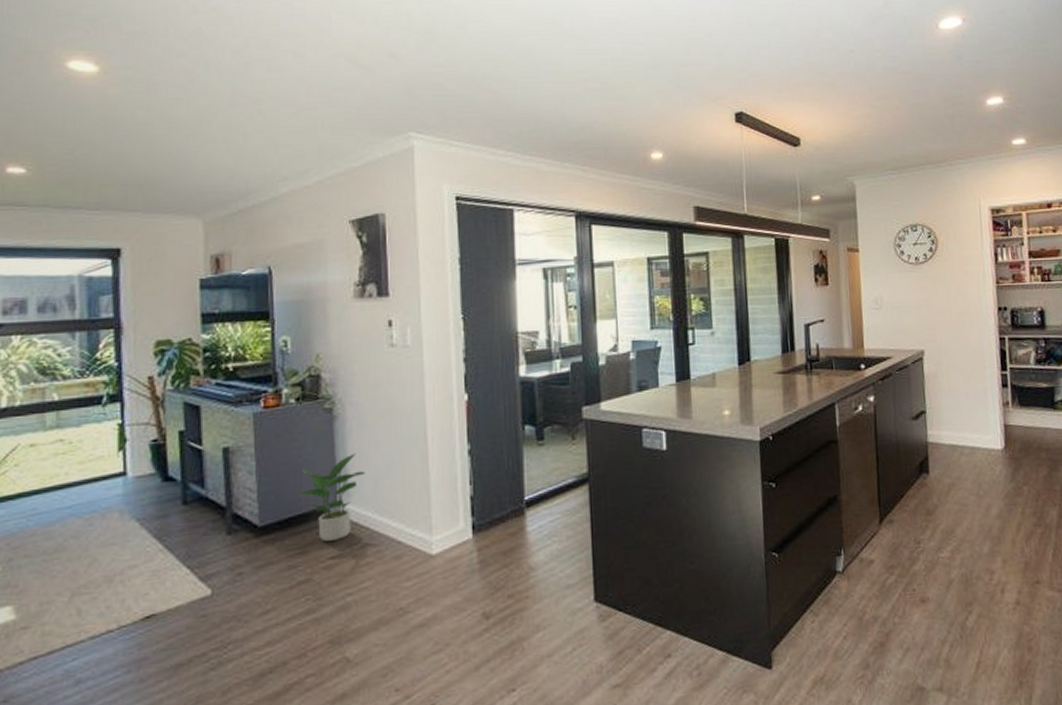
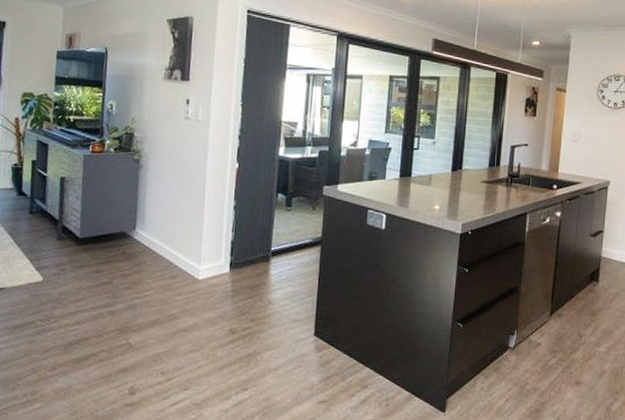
potted plant: present [297,453,366,541] -> none [108,195,158,257]

